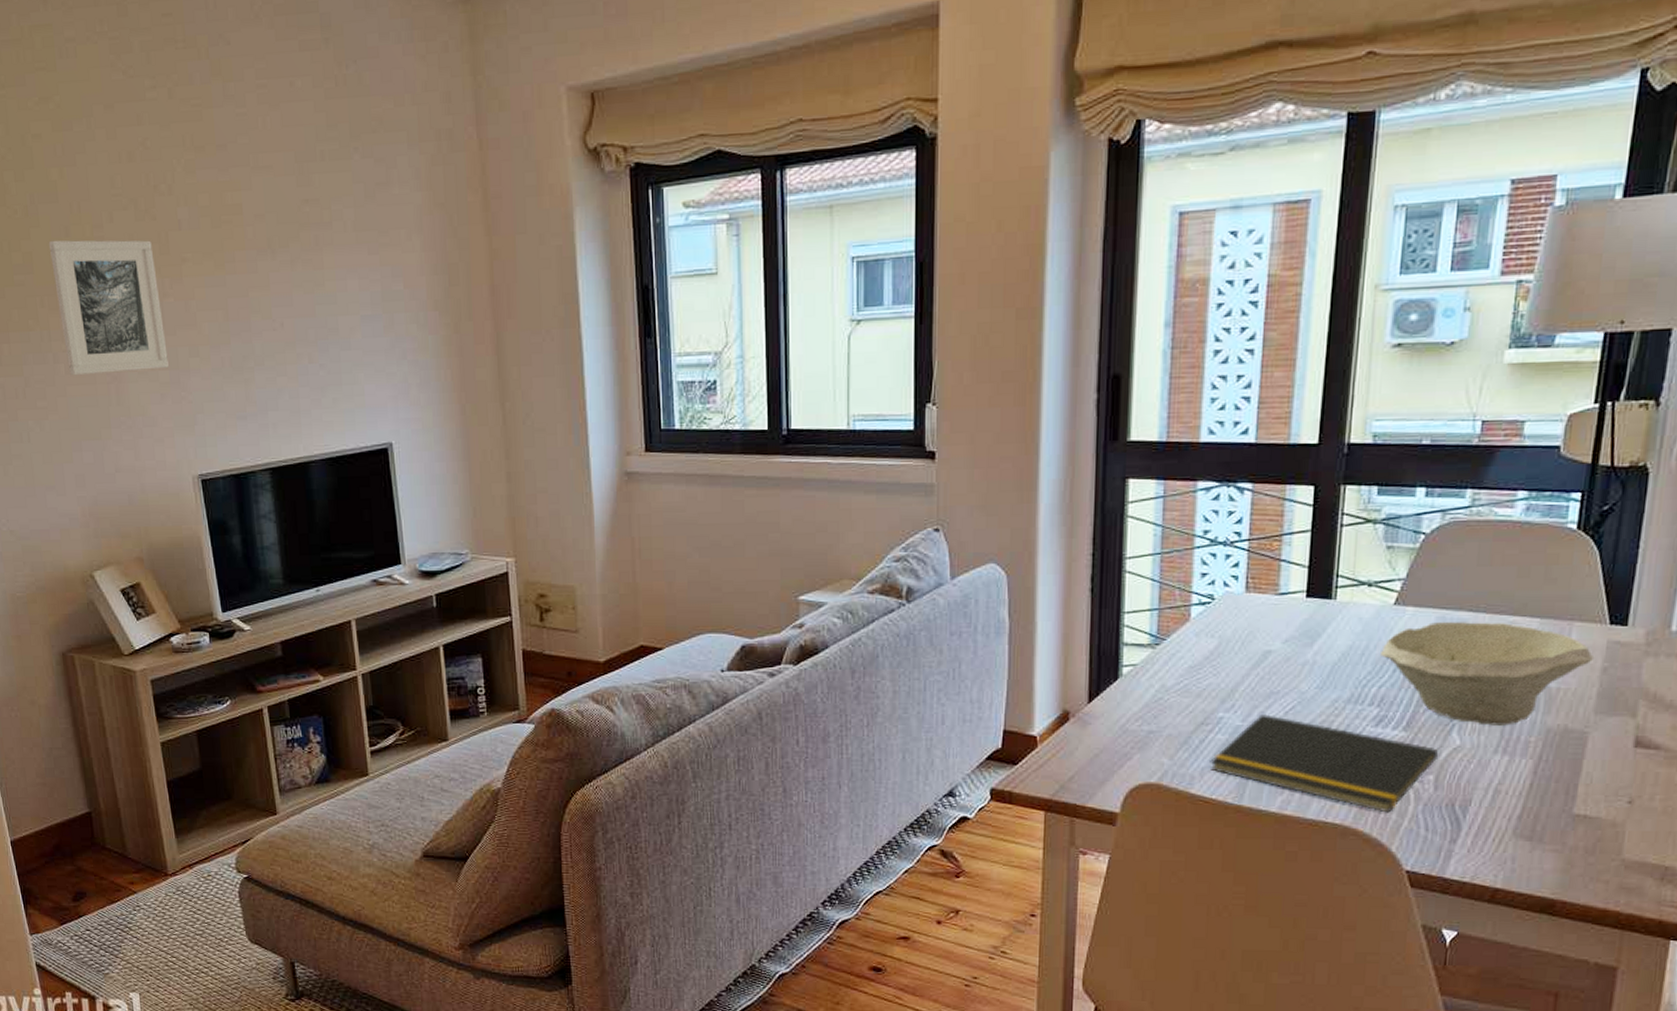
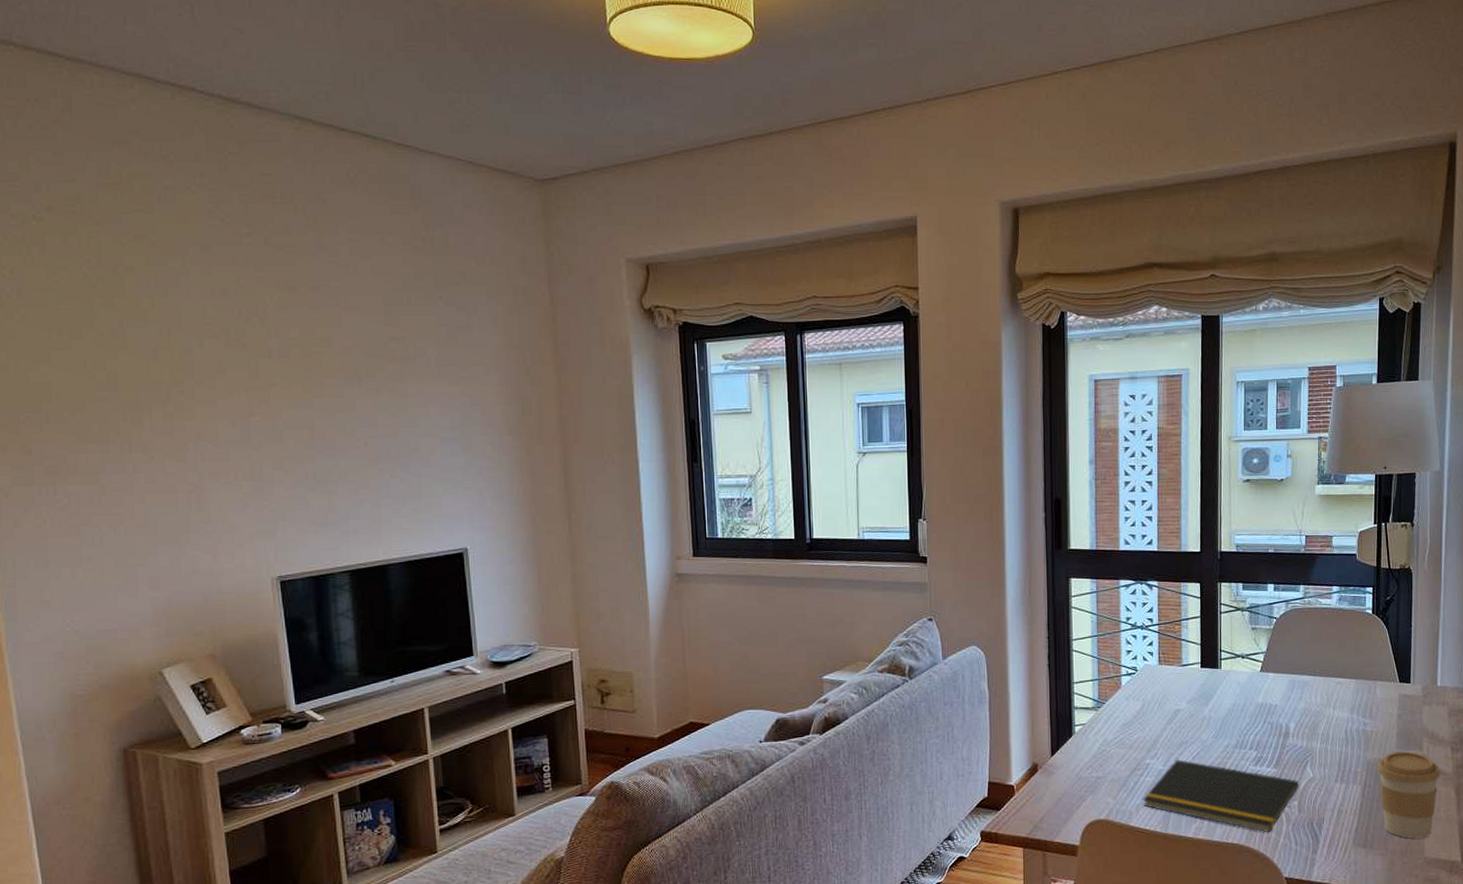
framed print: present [48,240,169,376] -> none [135,361,252,485]
bowl: present [1381,621,1595,726] -> none [1254,683,1392,761]
coffee cup: none [1561,718,1661,834] -> present [1377,751,1440,839]

